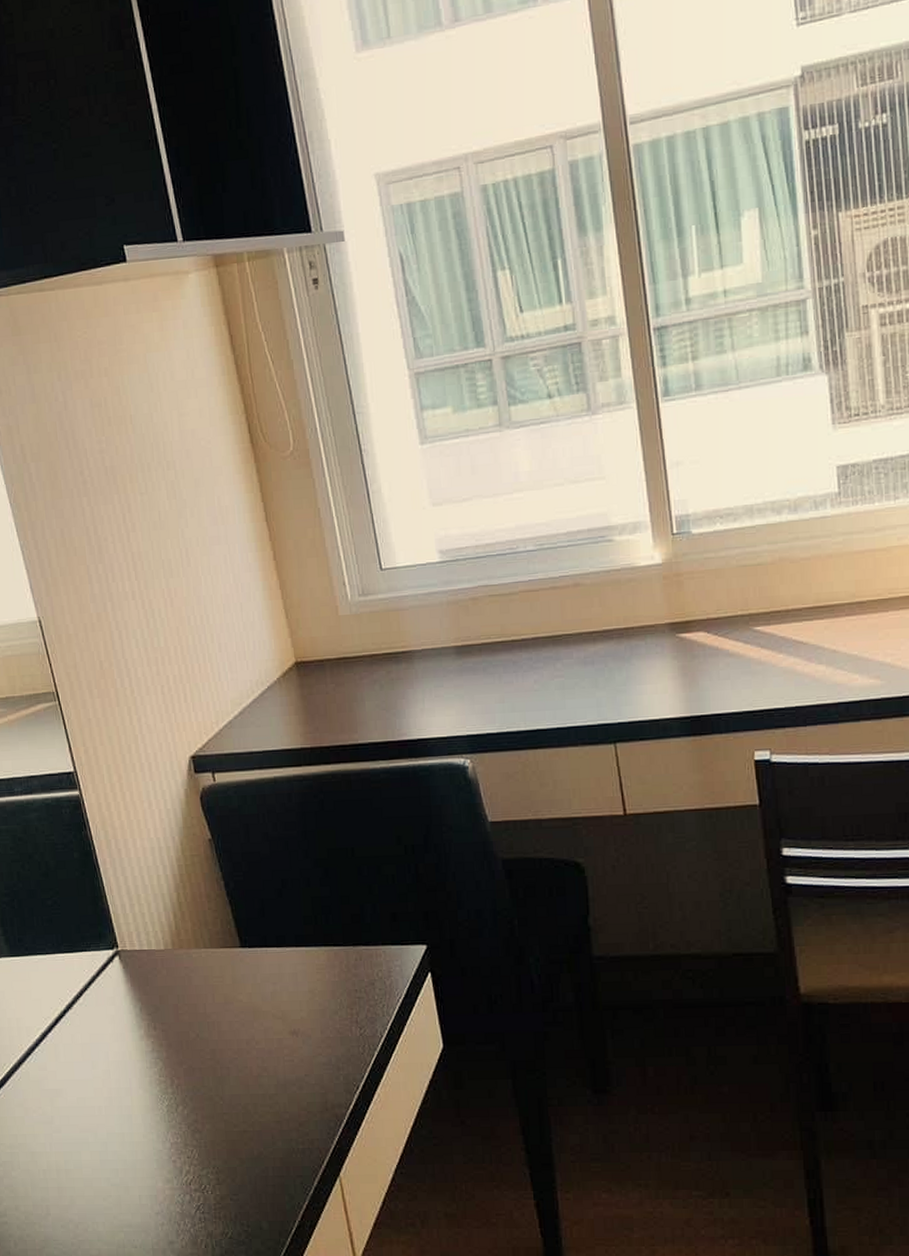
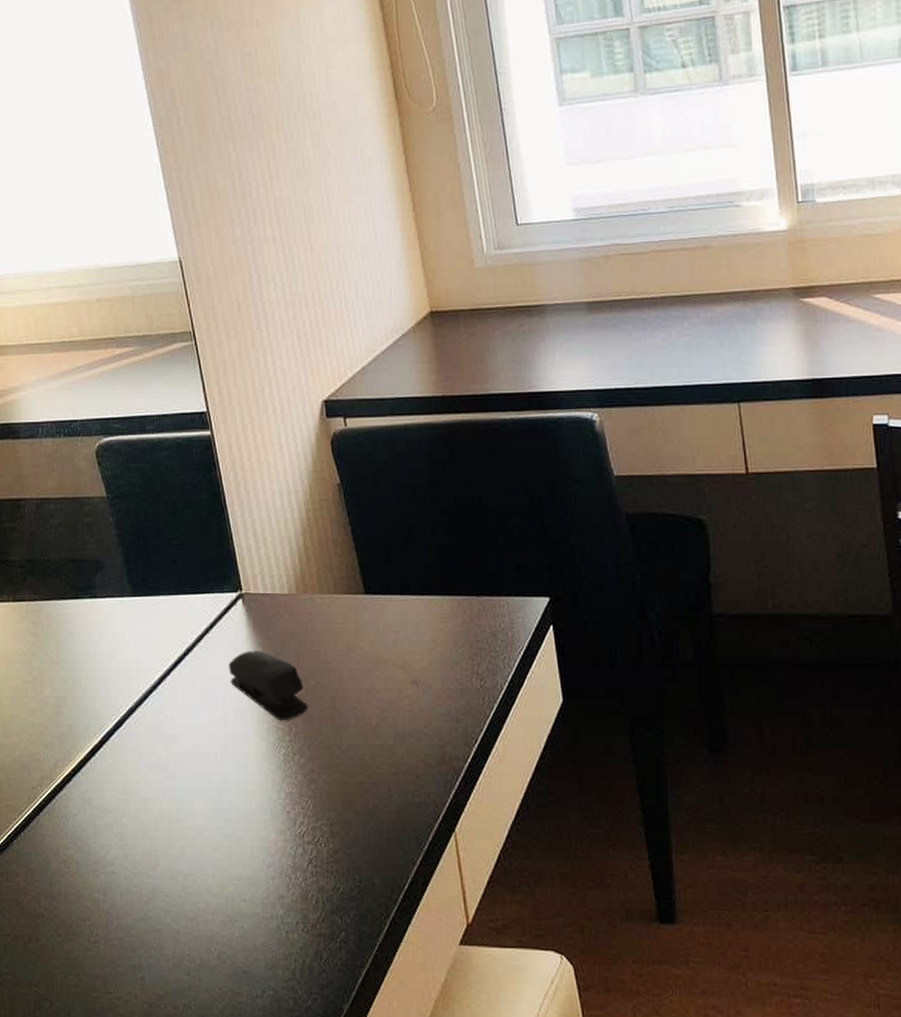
stapler: none [108,1006,189,1074] -> present [228,651,308,721]

